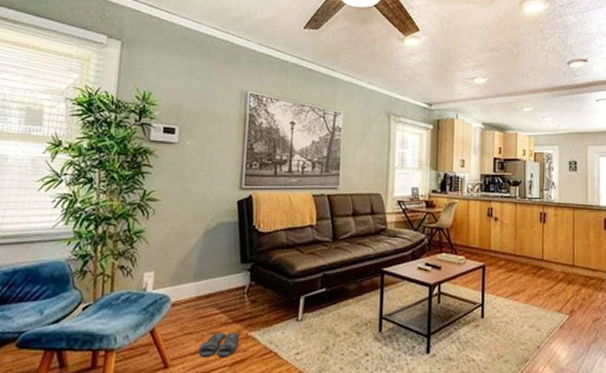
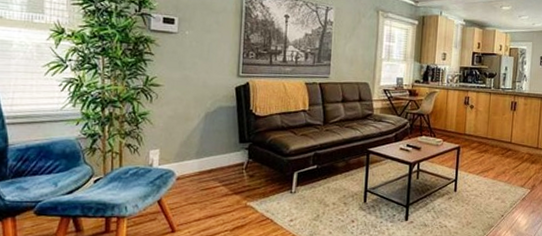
slippers: present [198,333,239,357] -> none [202,203,239,223]

